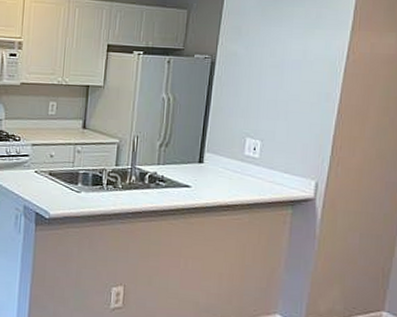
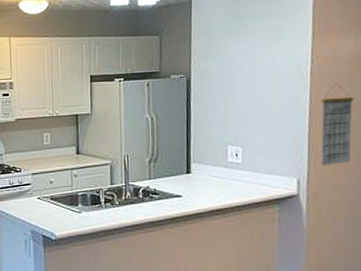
calendar: none [343,83,387,172] -> present [321,83,354,166]

